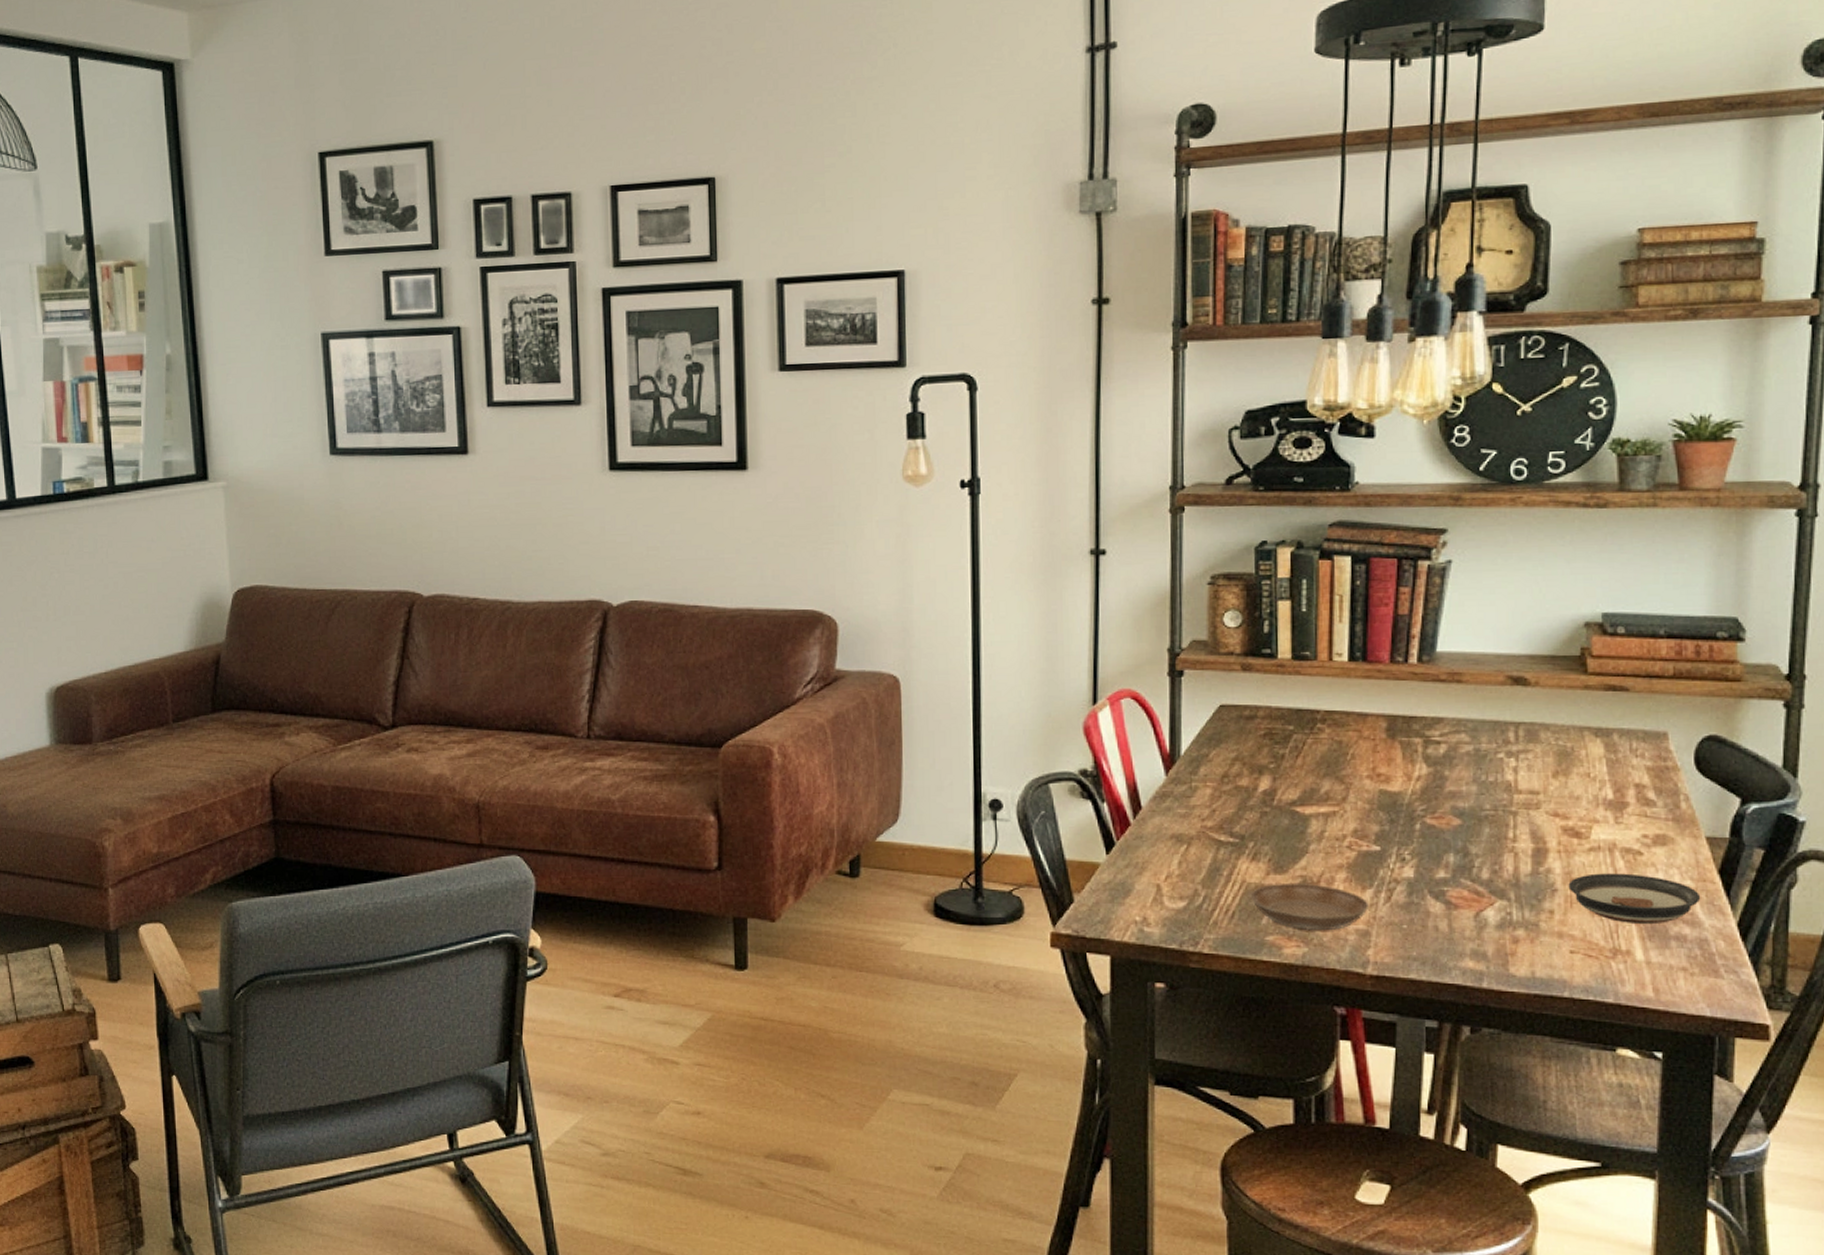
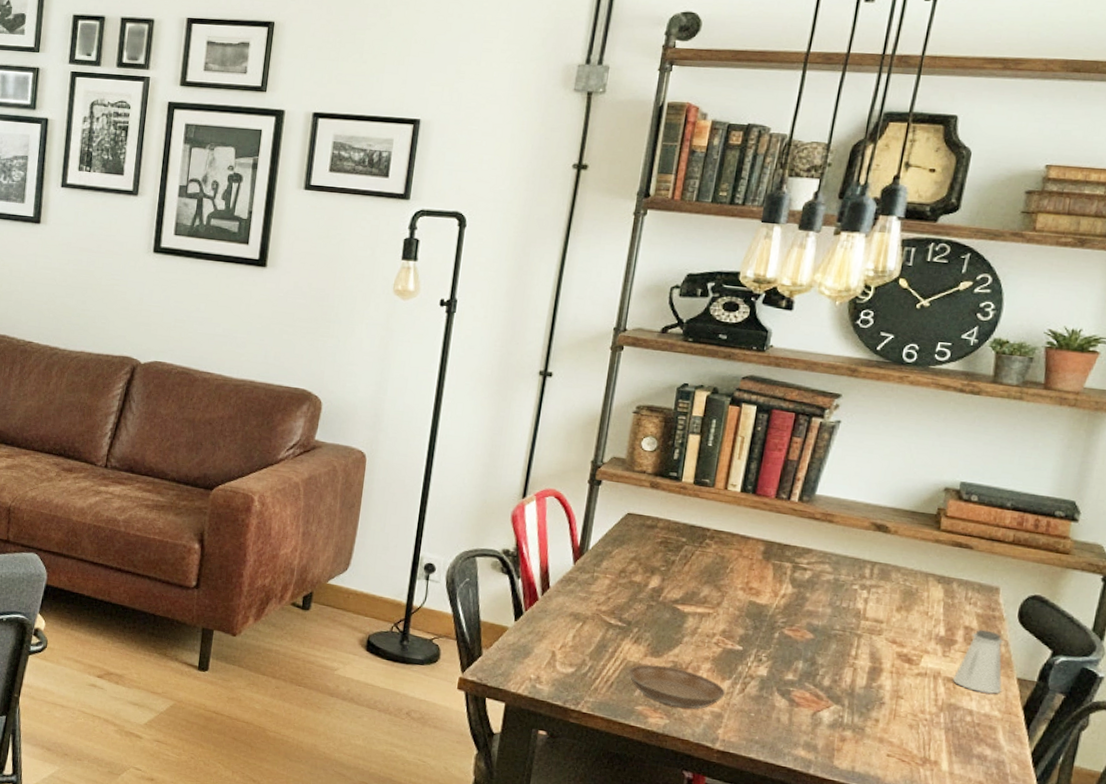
saucer: present [1568,873,1701,925] -> none [894,694,1005,743]
saltshaker: none [1631,785,1690,861] -> present [952,629,1003,694]

